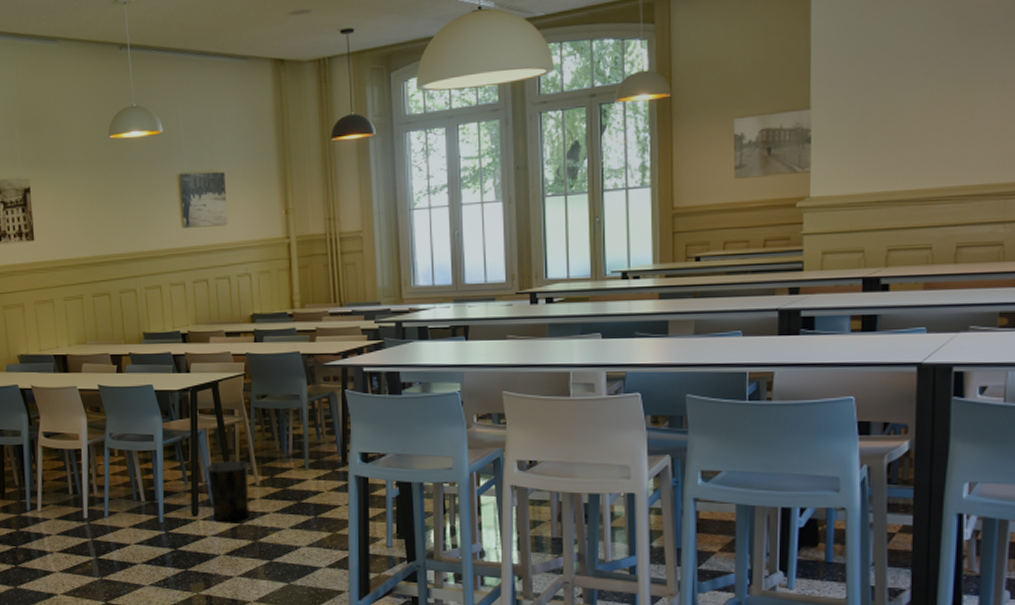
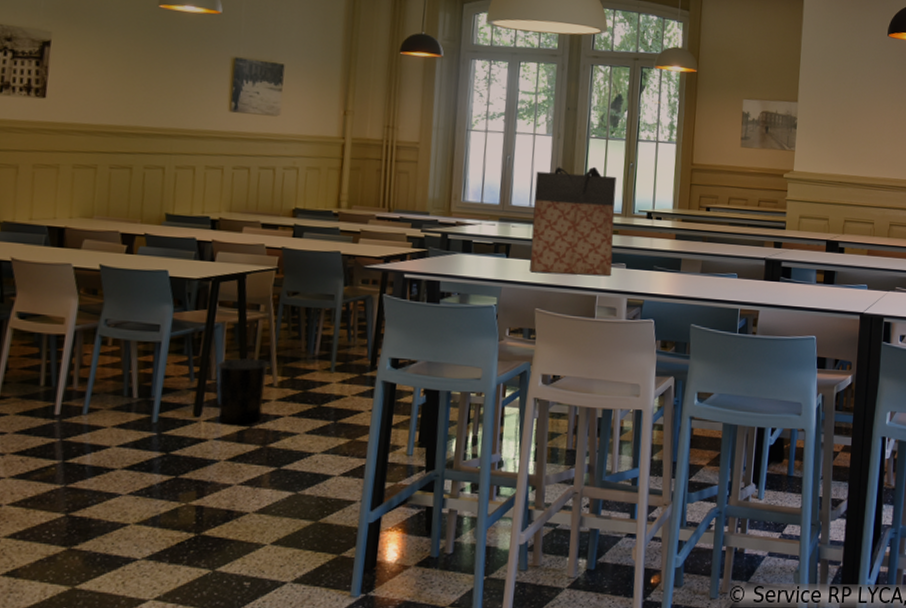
bag: none [489,228,586,354] -> present [529,166,617,276]

